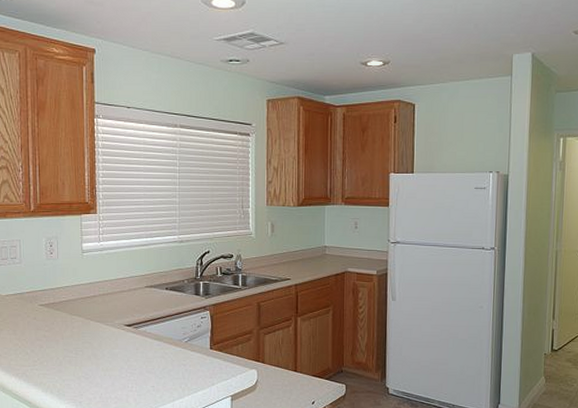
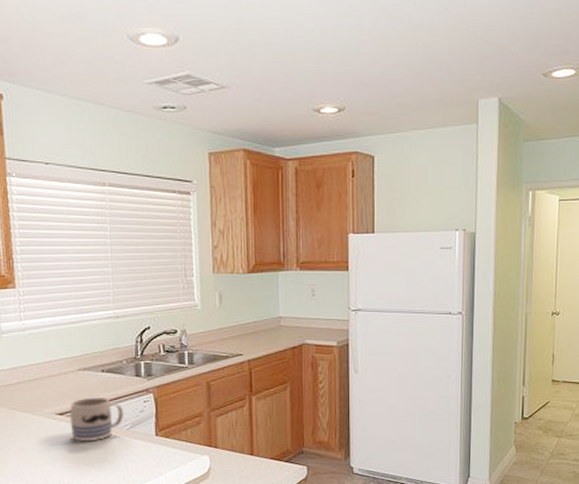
mug: none [136,311,184,352] -> present [69,396,125,442]

